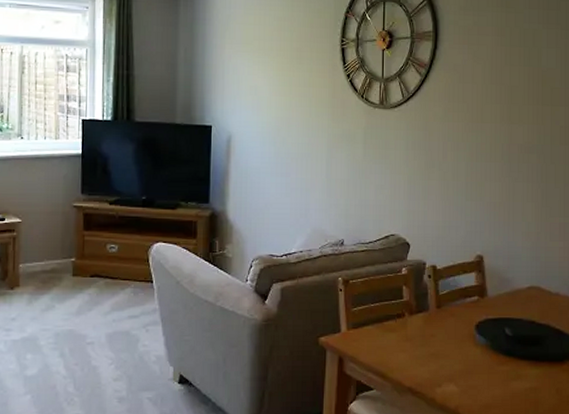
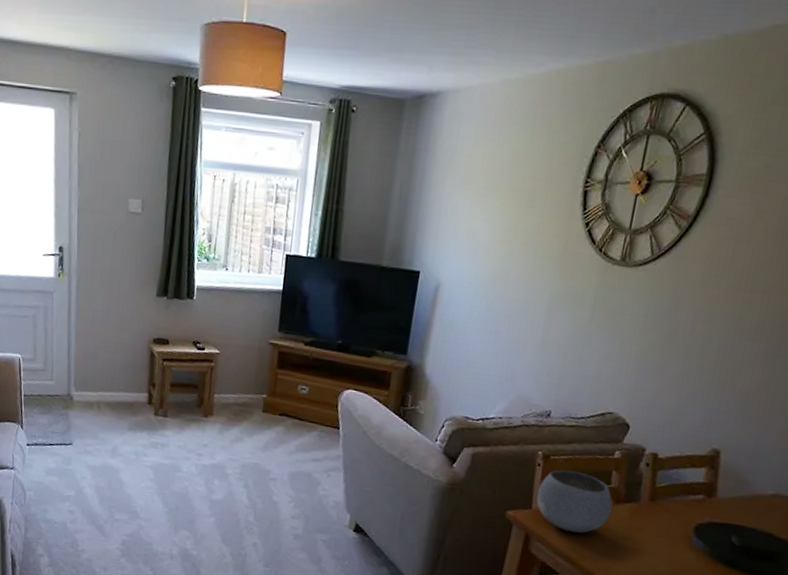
bowl: none [343,291,408,347] -> present [536,470,613,533]

